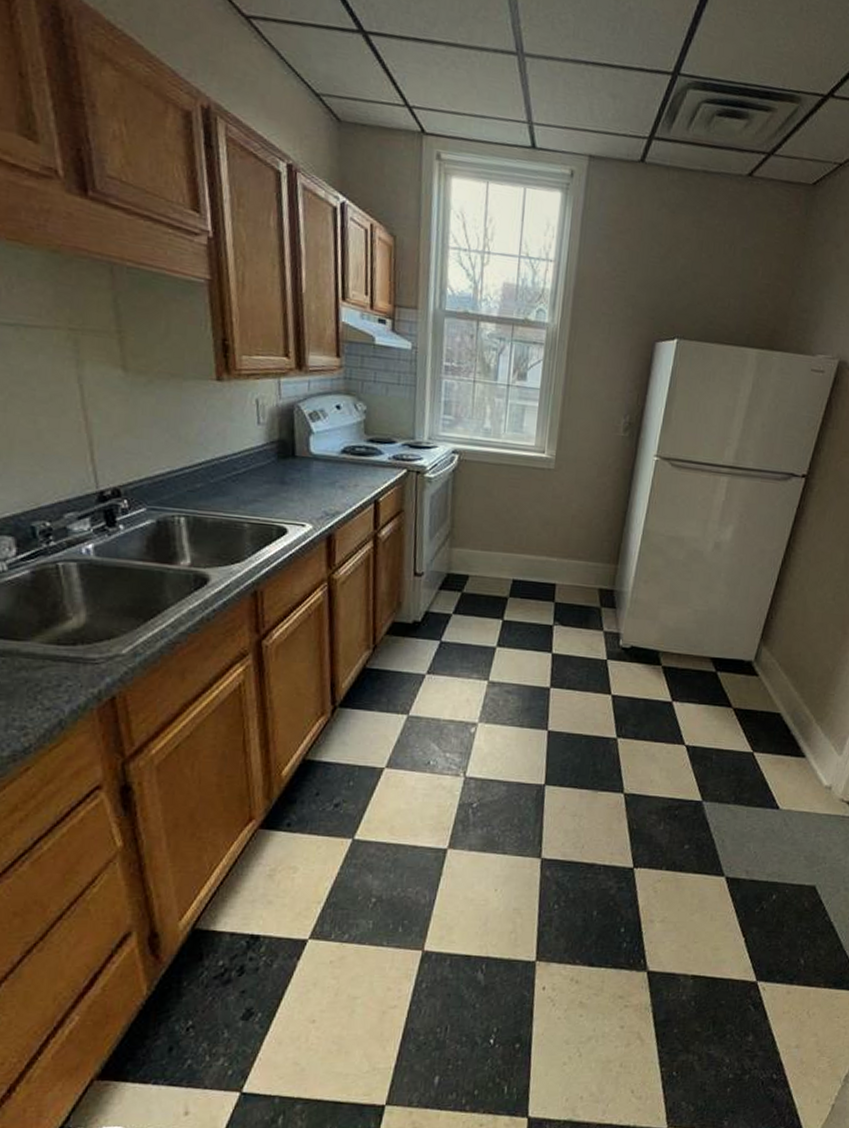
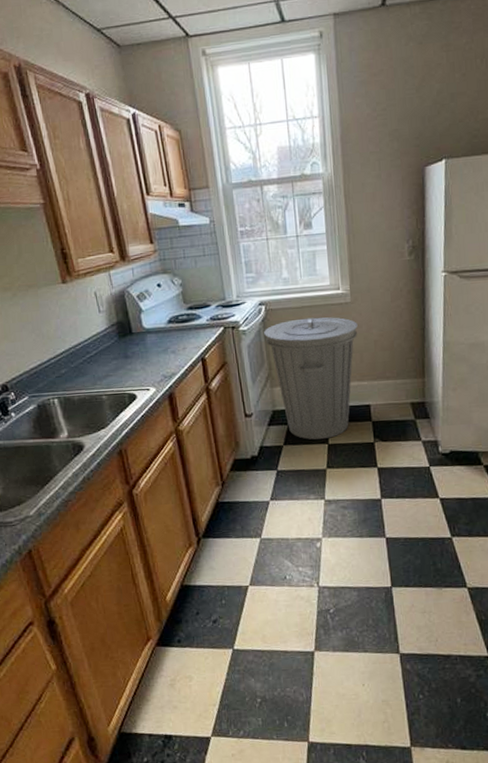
trash can: none [452,476,558,614] -> present [264,317,358,440]

